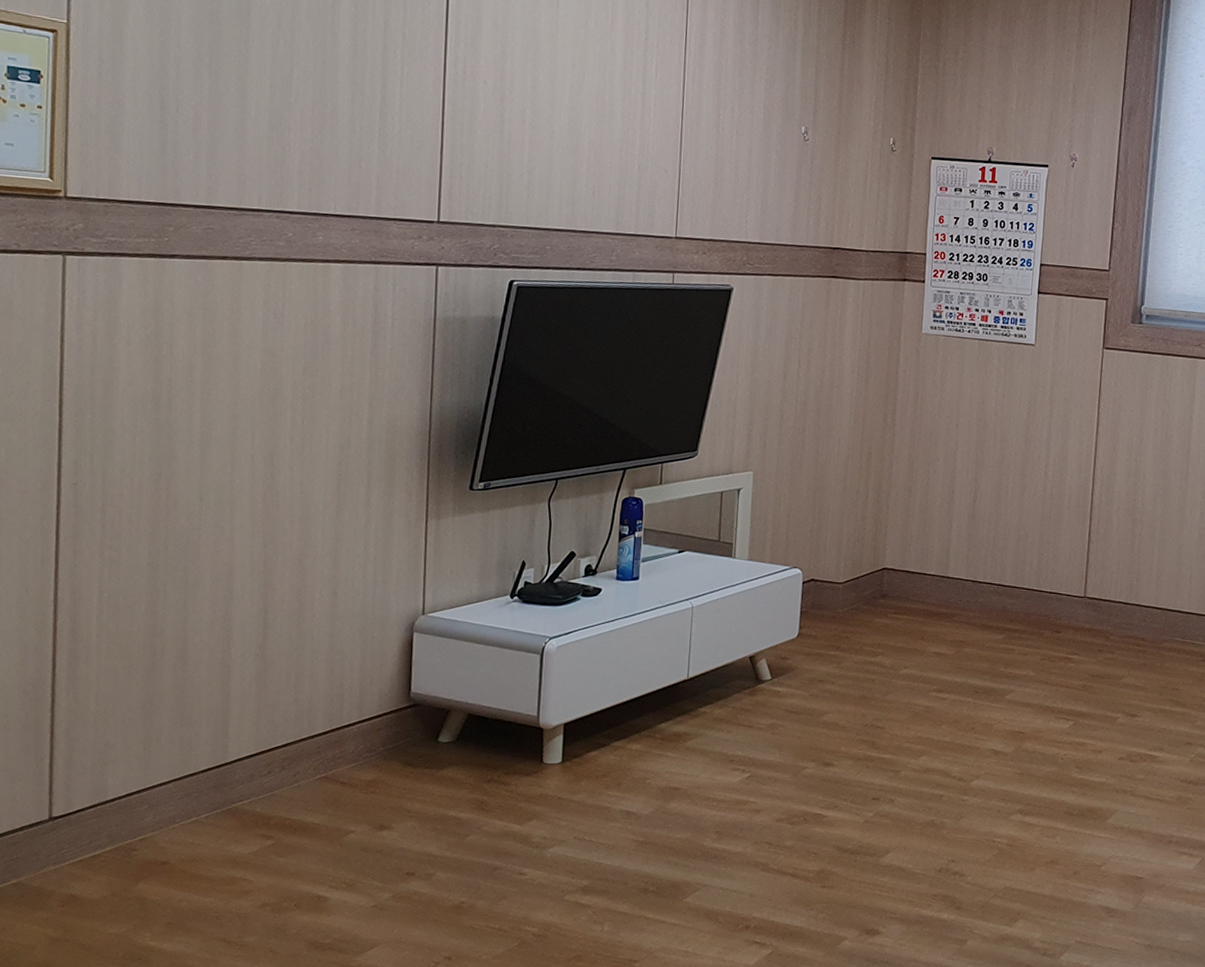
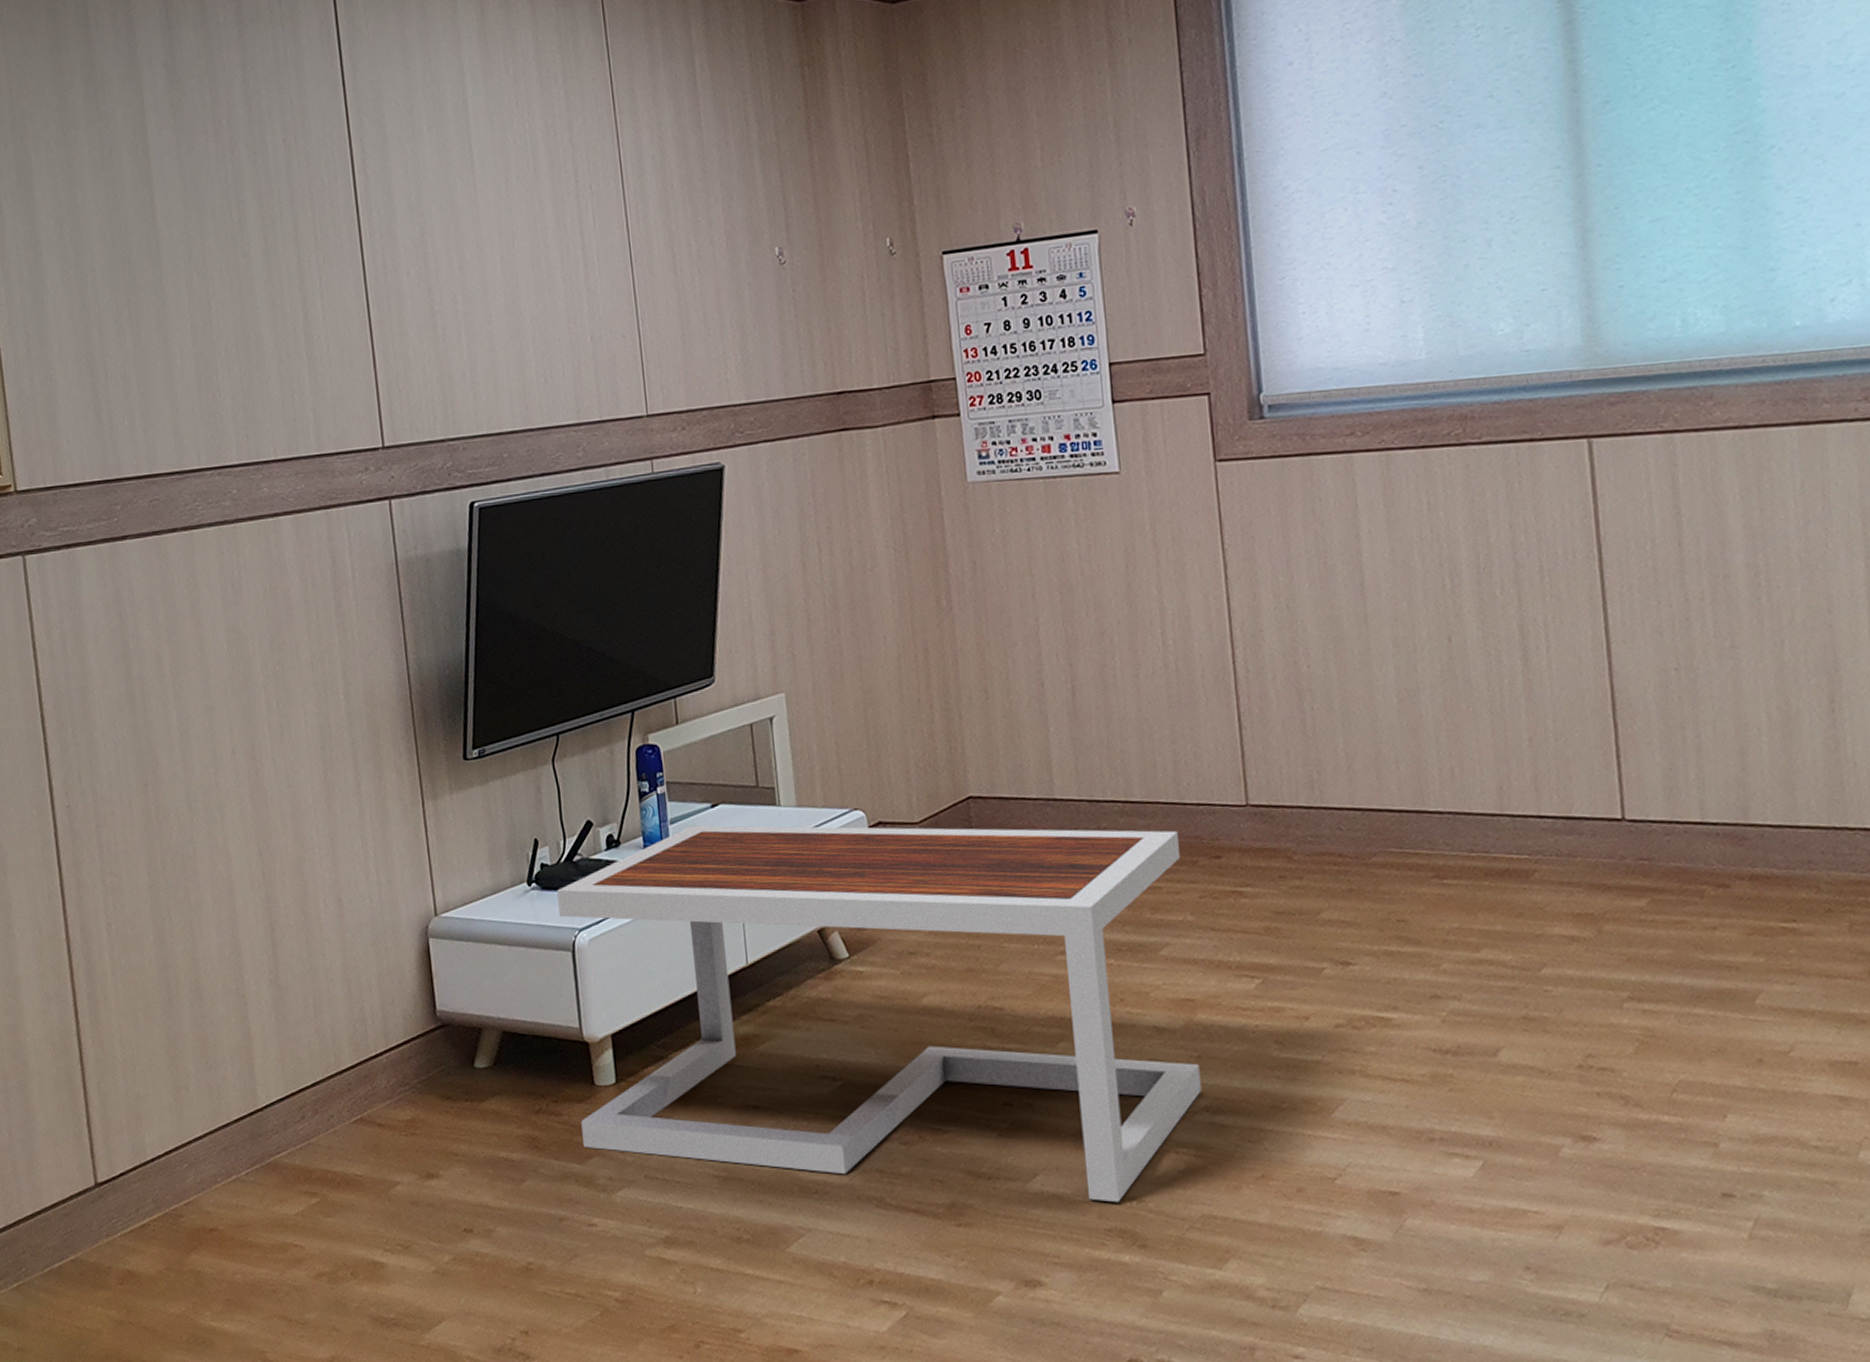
coffee table: none [525,565,1033,876] -> present [557,825,1201,1203]

